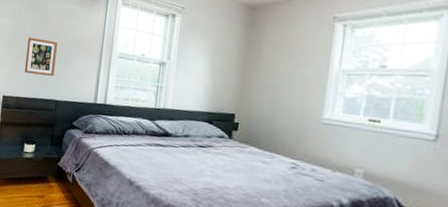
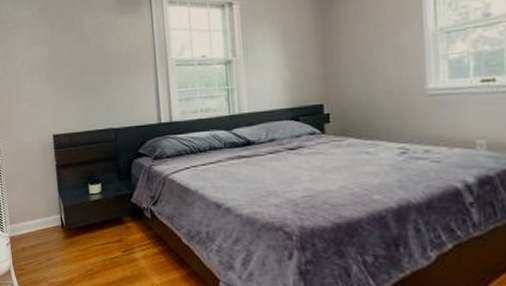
picture frame: present [24,37,57,76] -> none [69,61,106,104]

